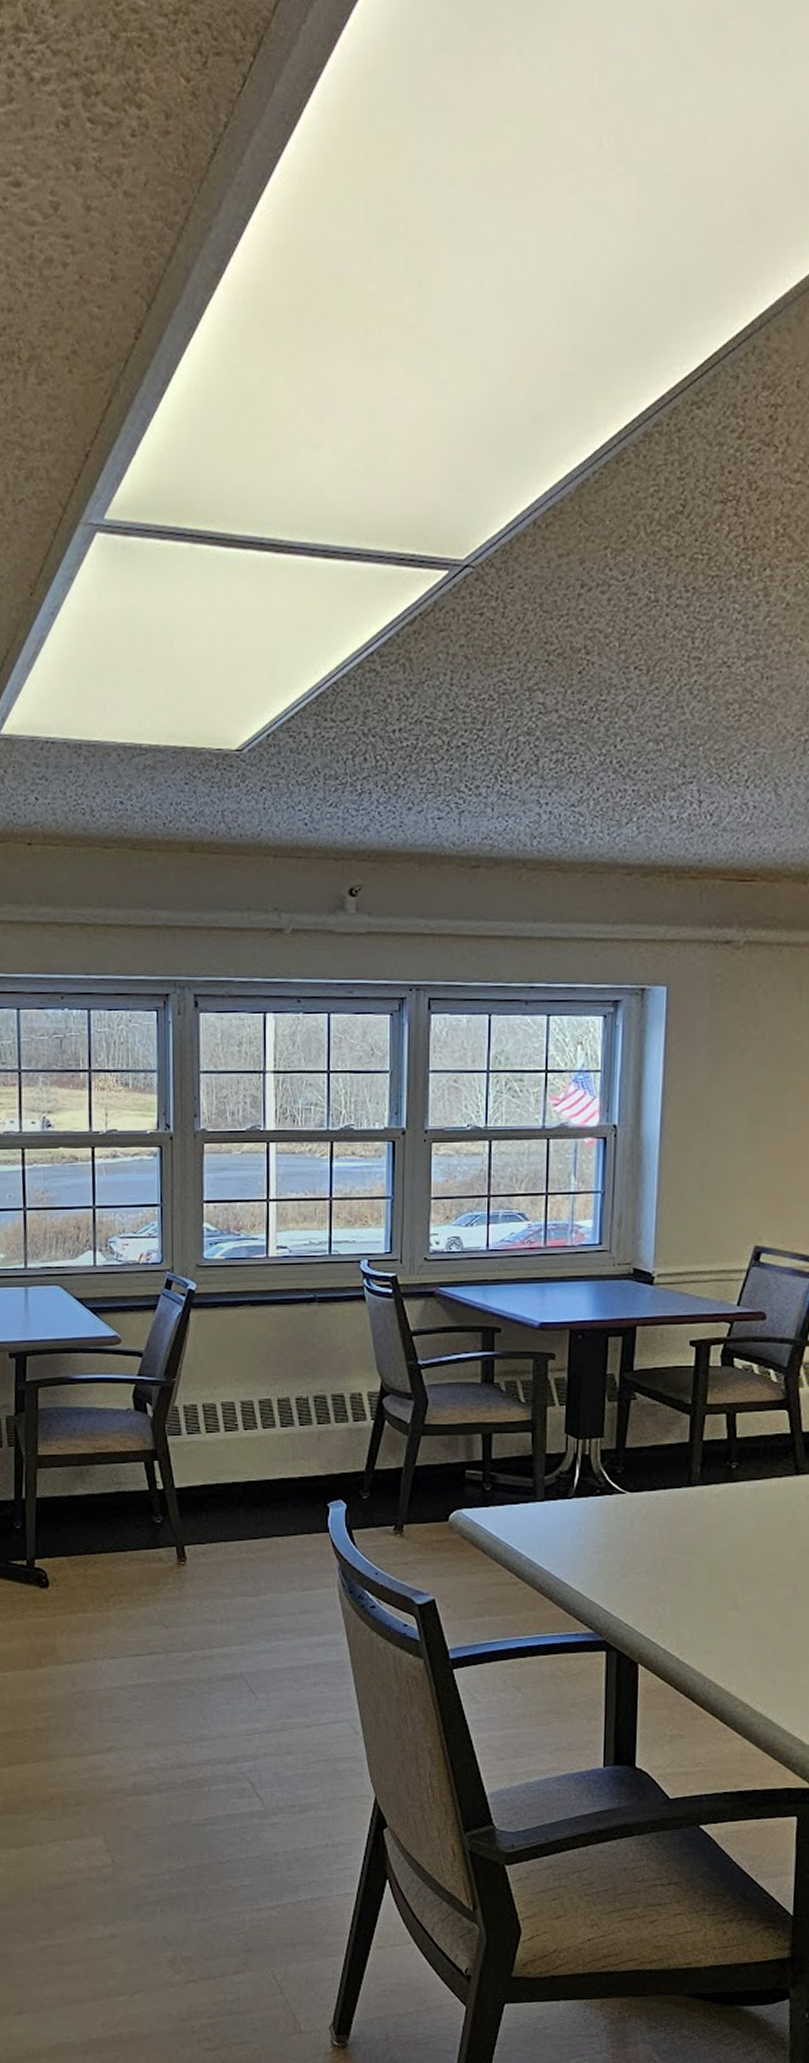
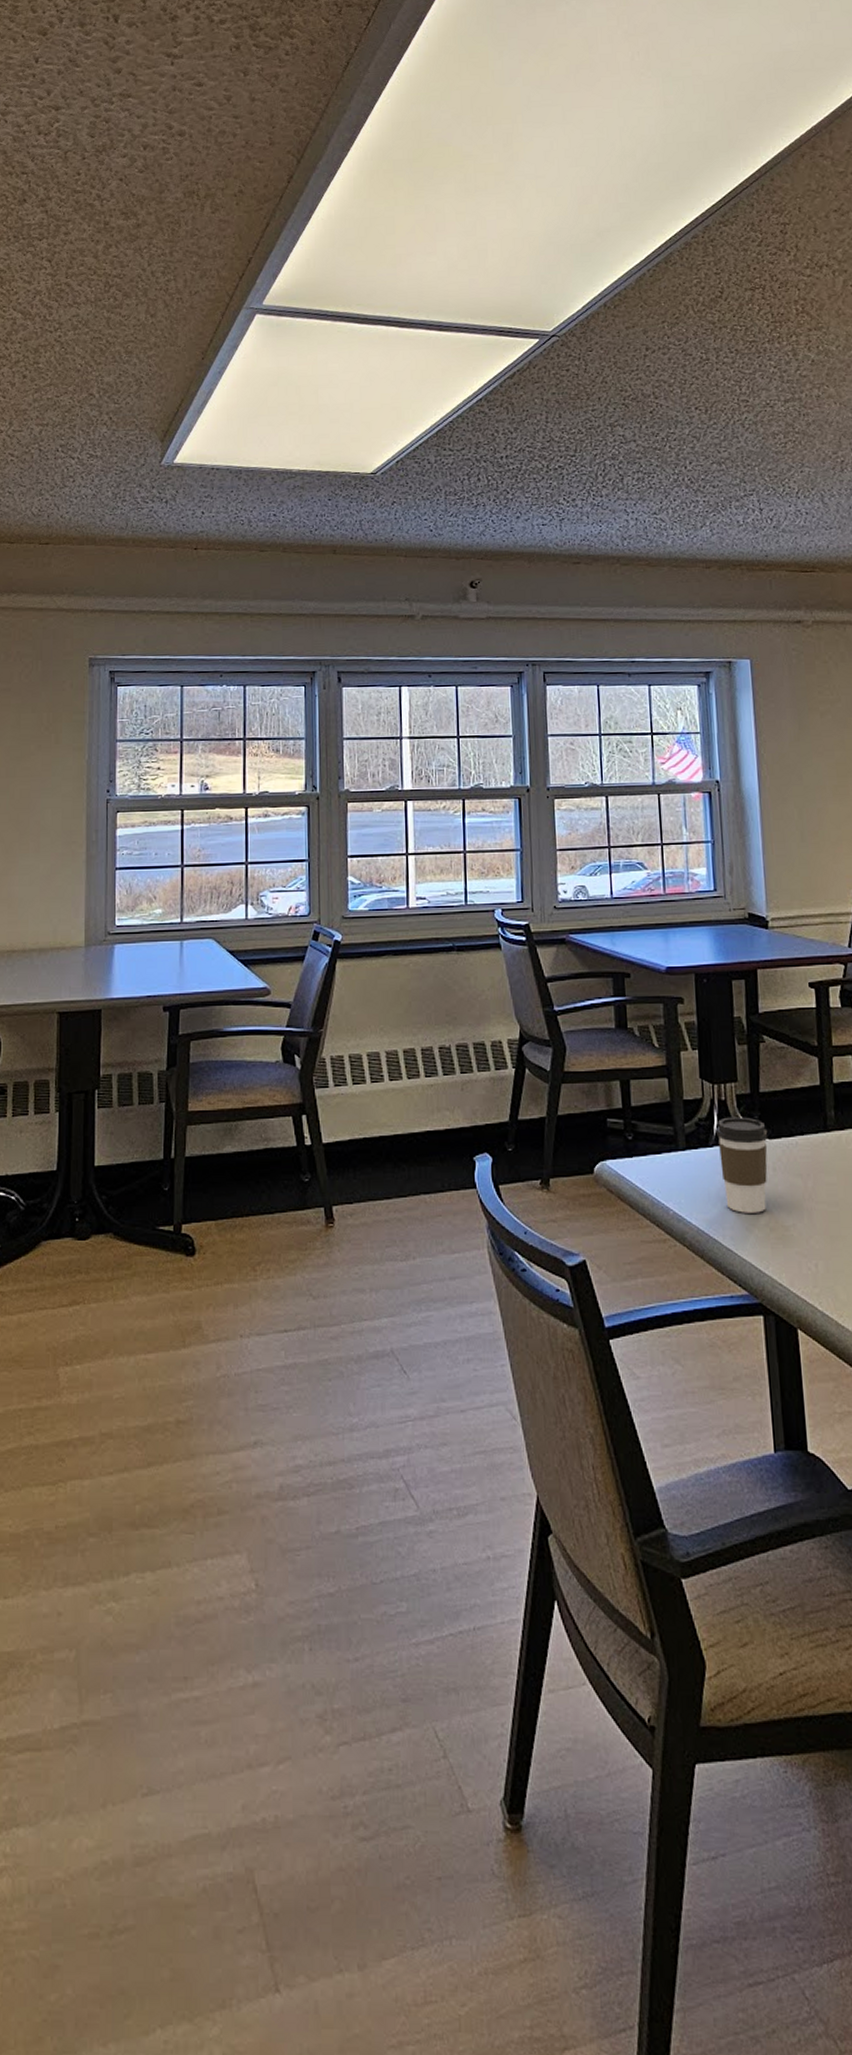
coffee cup: none [577,1471,630,1560] -> present [716,1117,768,1213]

